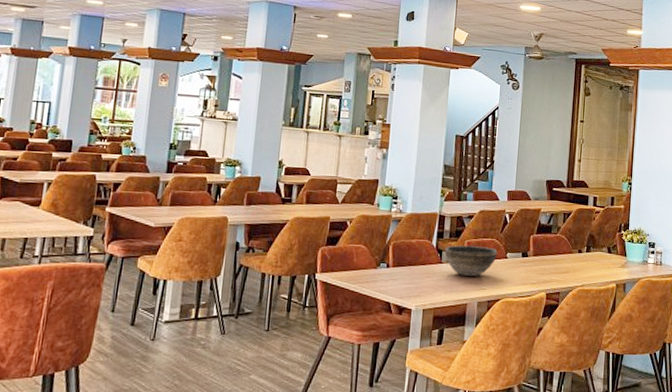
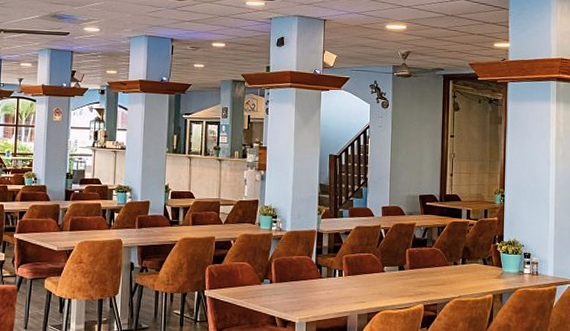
bowl: present [444,245,497,276] -> none [324,260,375,290]

